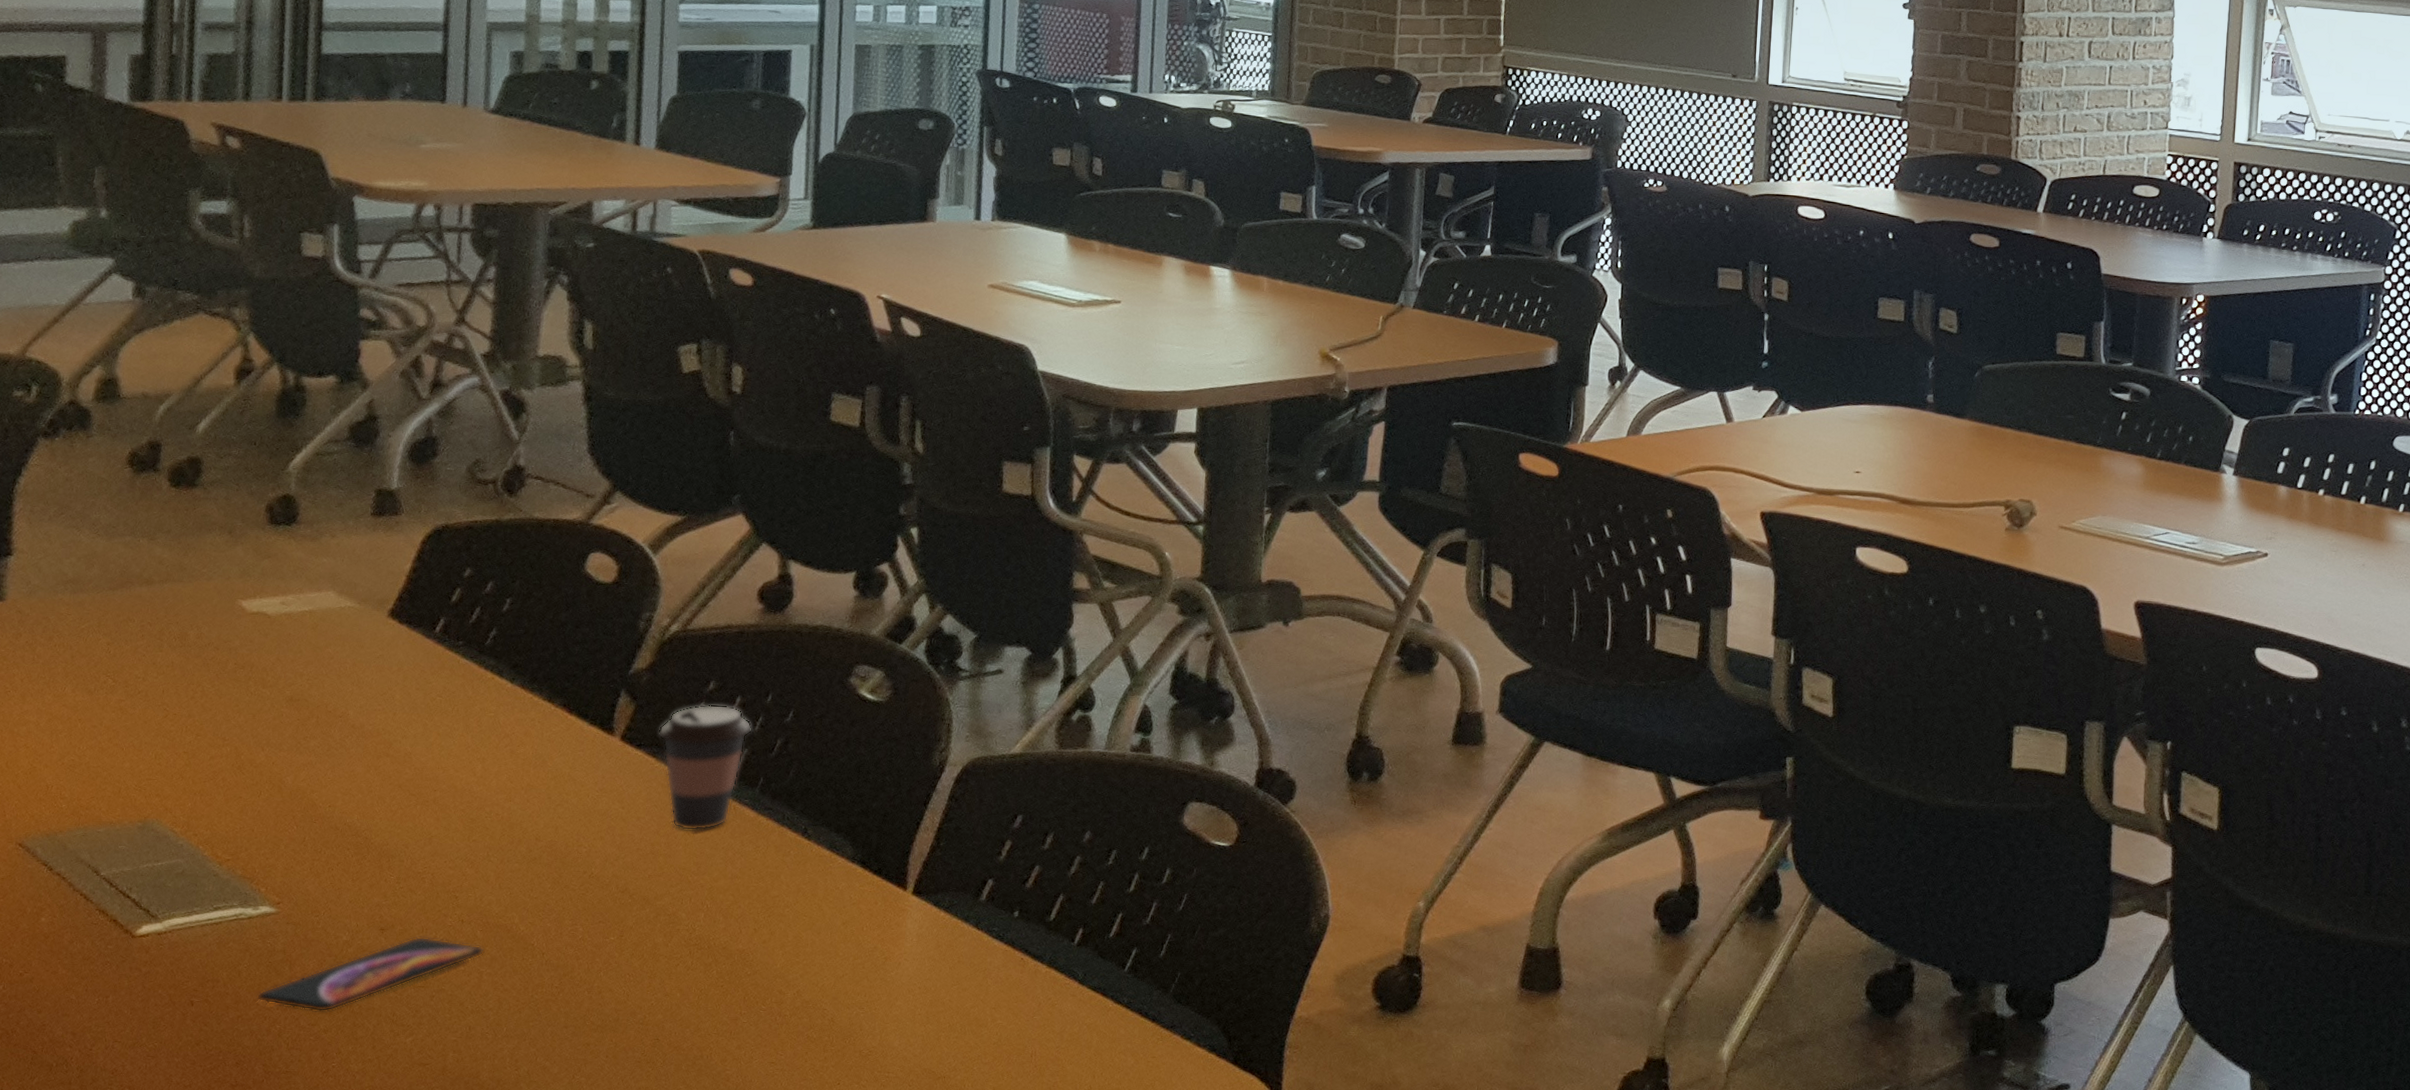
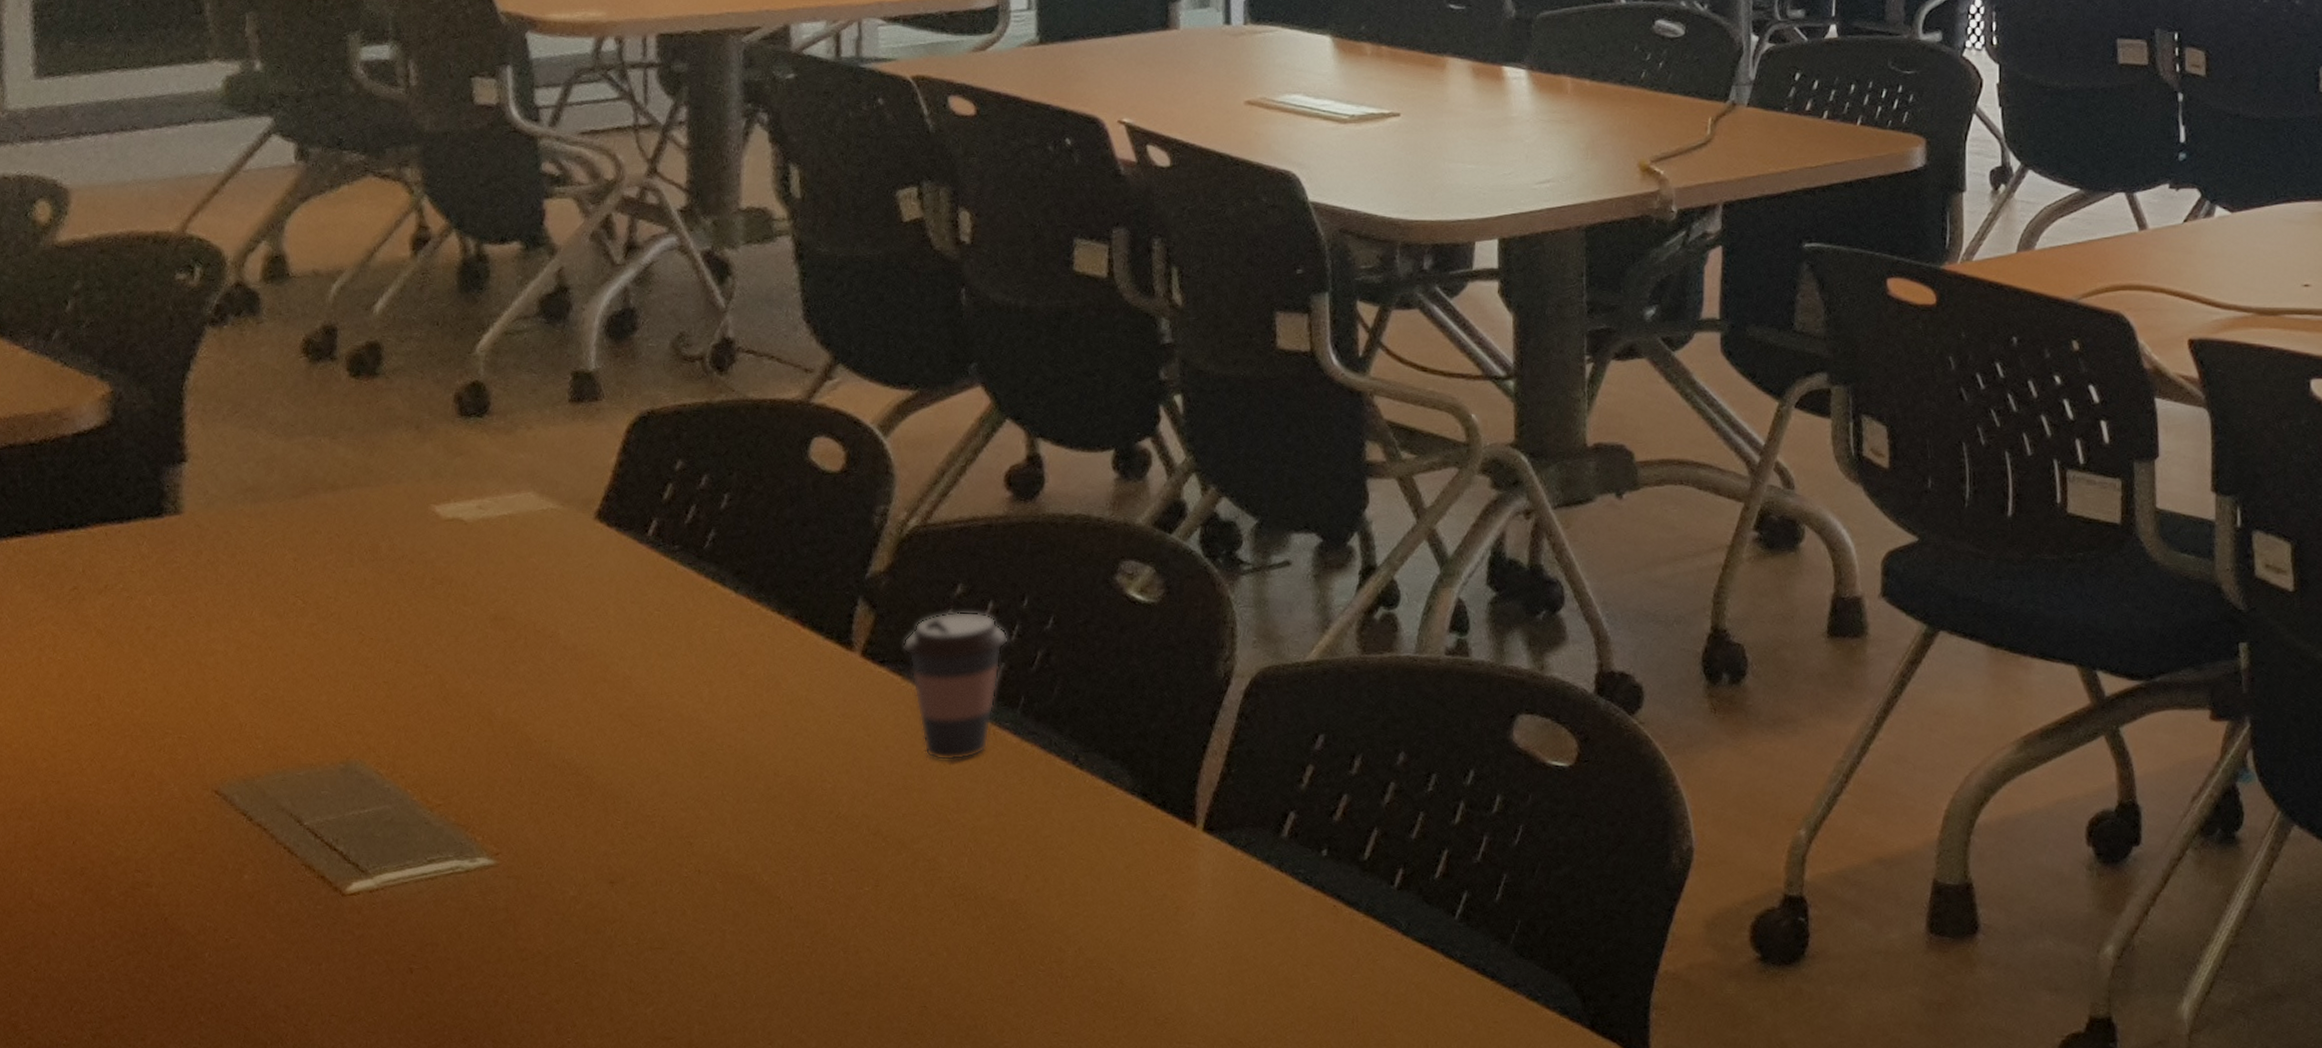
smartphone: present [257,936,484,1012] -> none [481,890,726,979]

